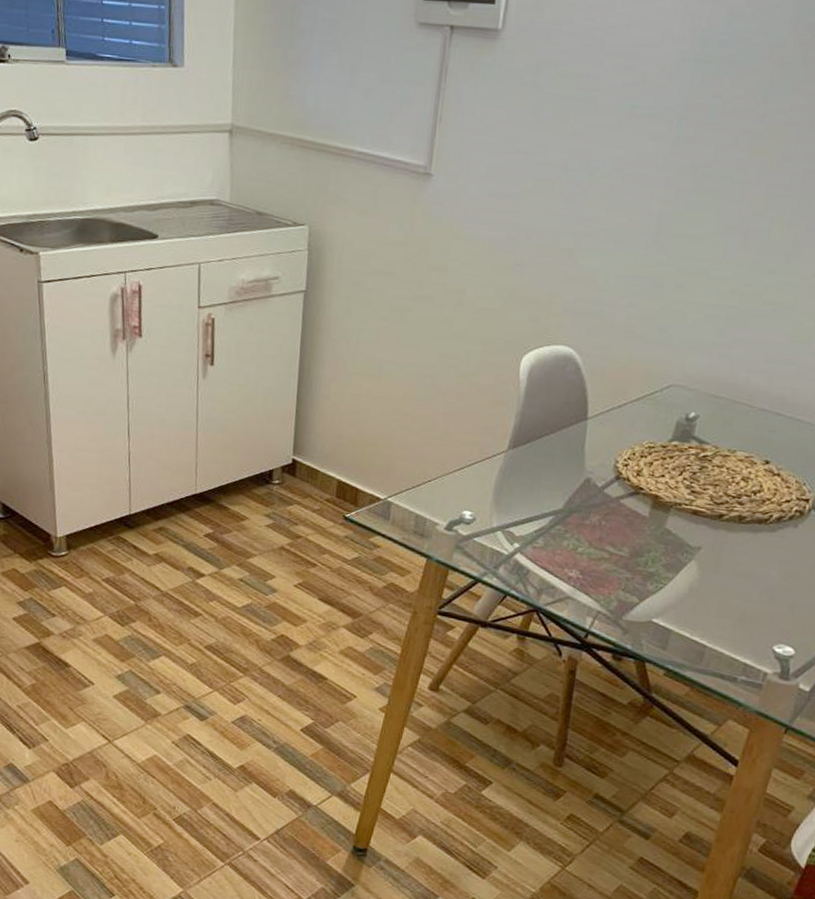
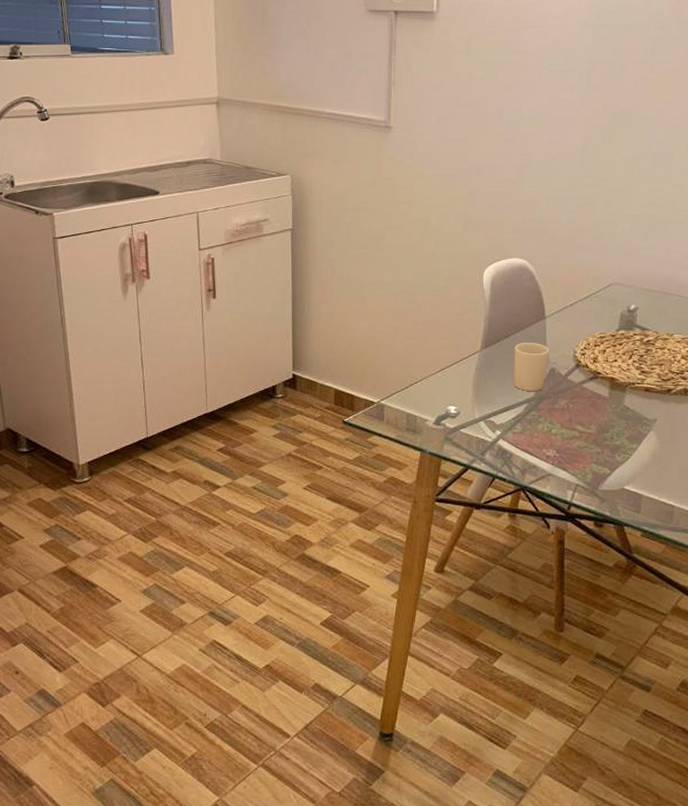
mug: none [540,445,587,503] -> present [513,342,549,391]

